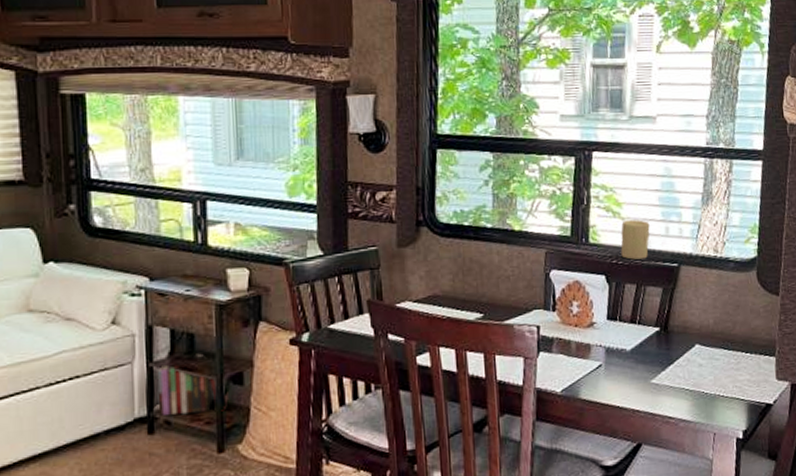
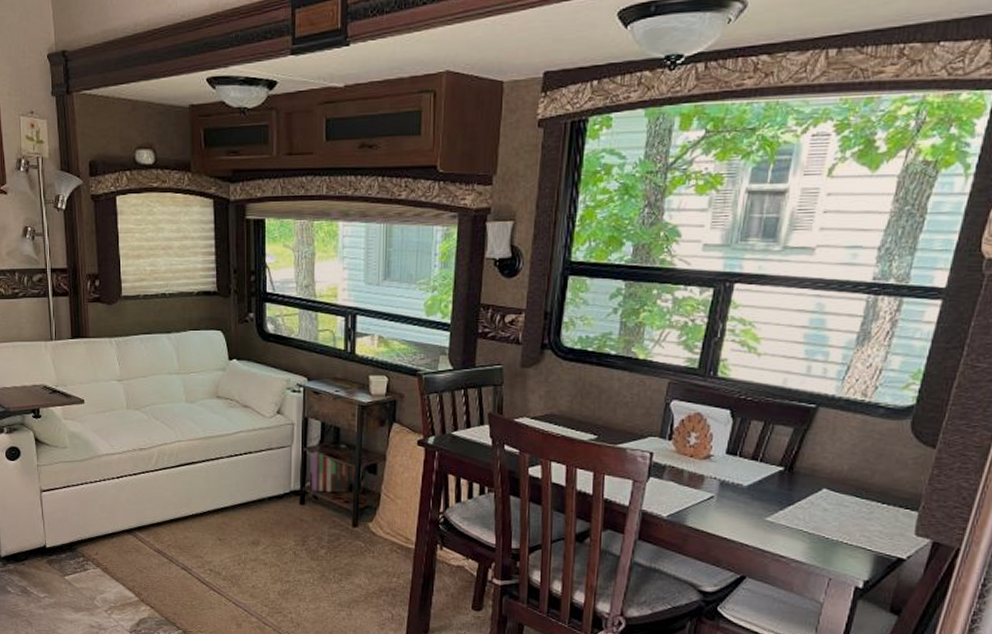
candle: present [620,220,650,260] -> none [751,356,789,397]

